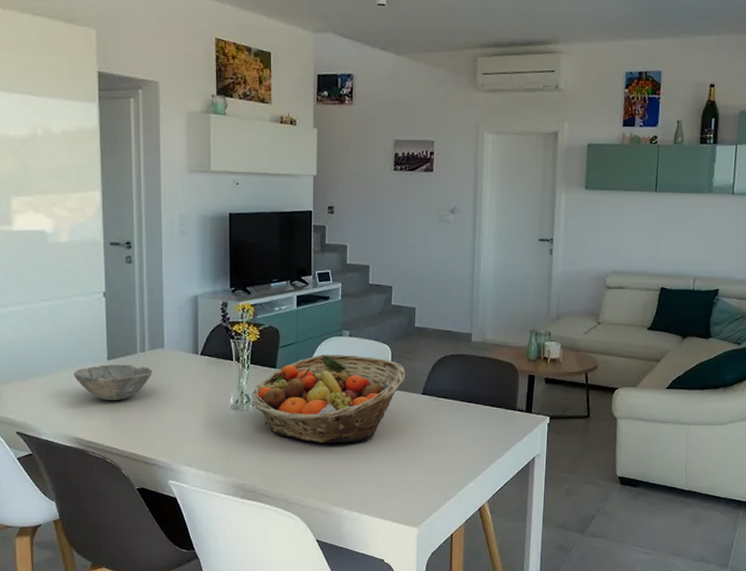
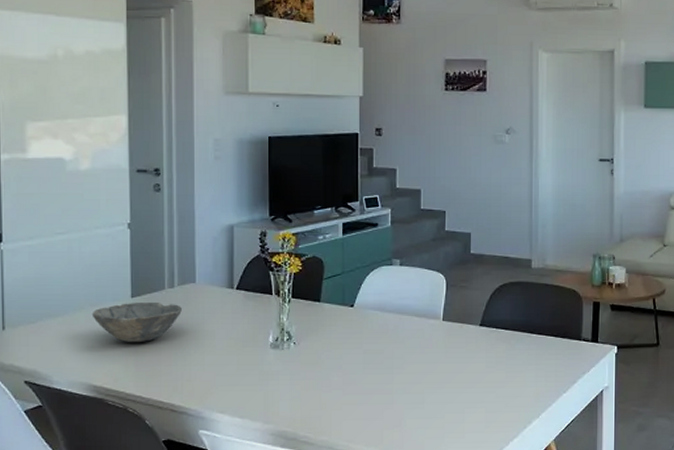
fruit basket: present [251,354,406,443] -> none [292,284,462,382]

